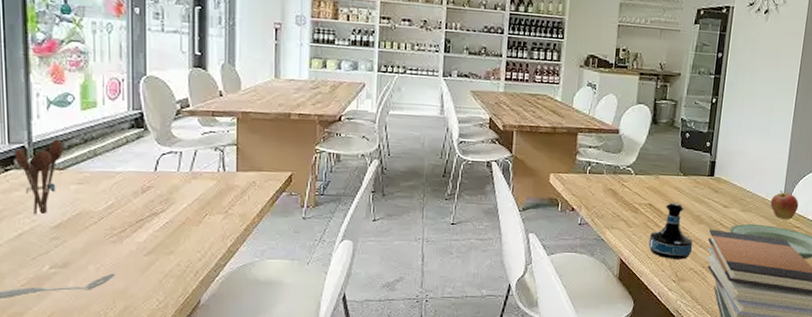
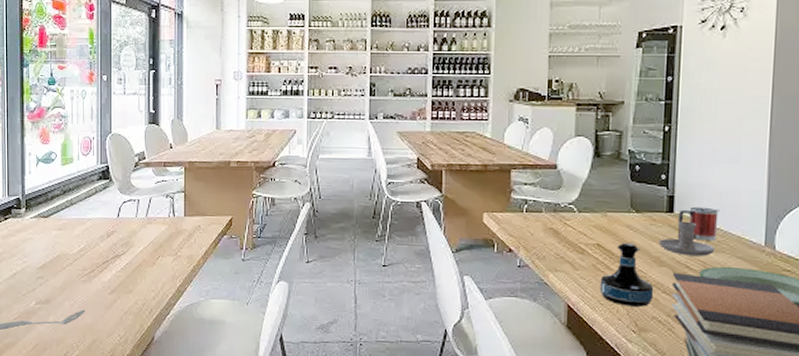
utensil holder: present [15,139,63,215] -> none [12,191,47,257]
candle holder: none [700,184,744,215] -> present [659,221,715,256]
mug: none [716,171,751,202] -> present [677,206,720,241]
apple: present [770,191,799,220] -> none [749,228,787,262]

